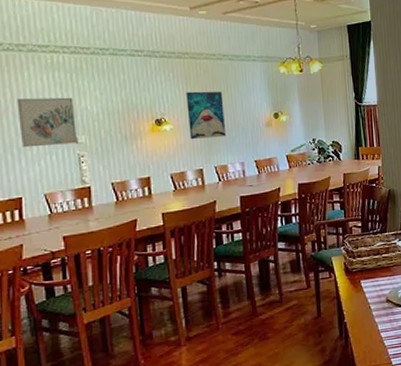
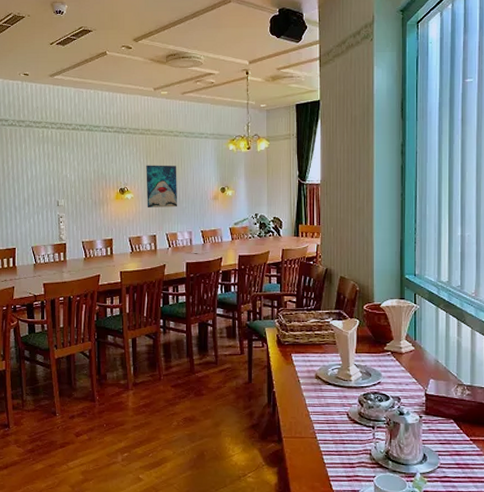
wall art: present [17,97,78,148] -> none [16,166,59,207]

